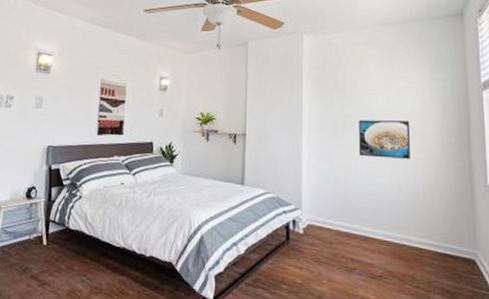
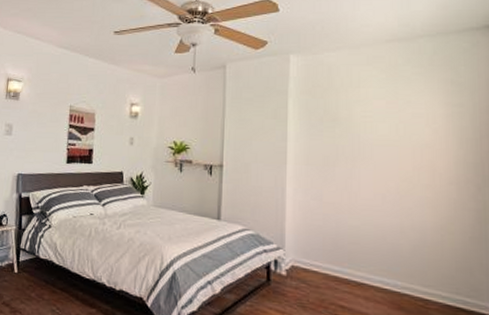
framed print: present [359,119,410,159] -> none [354,151,417,197]

